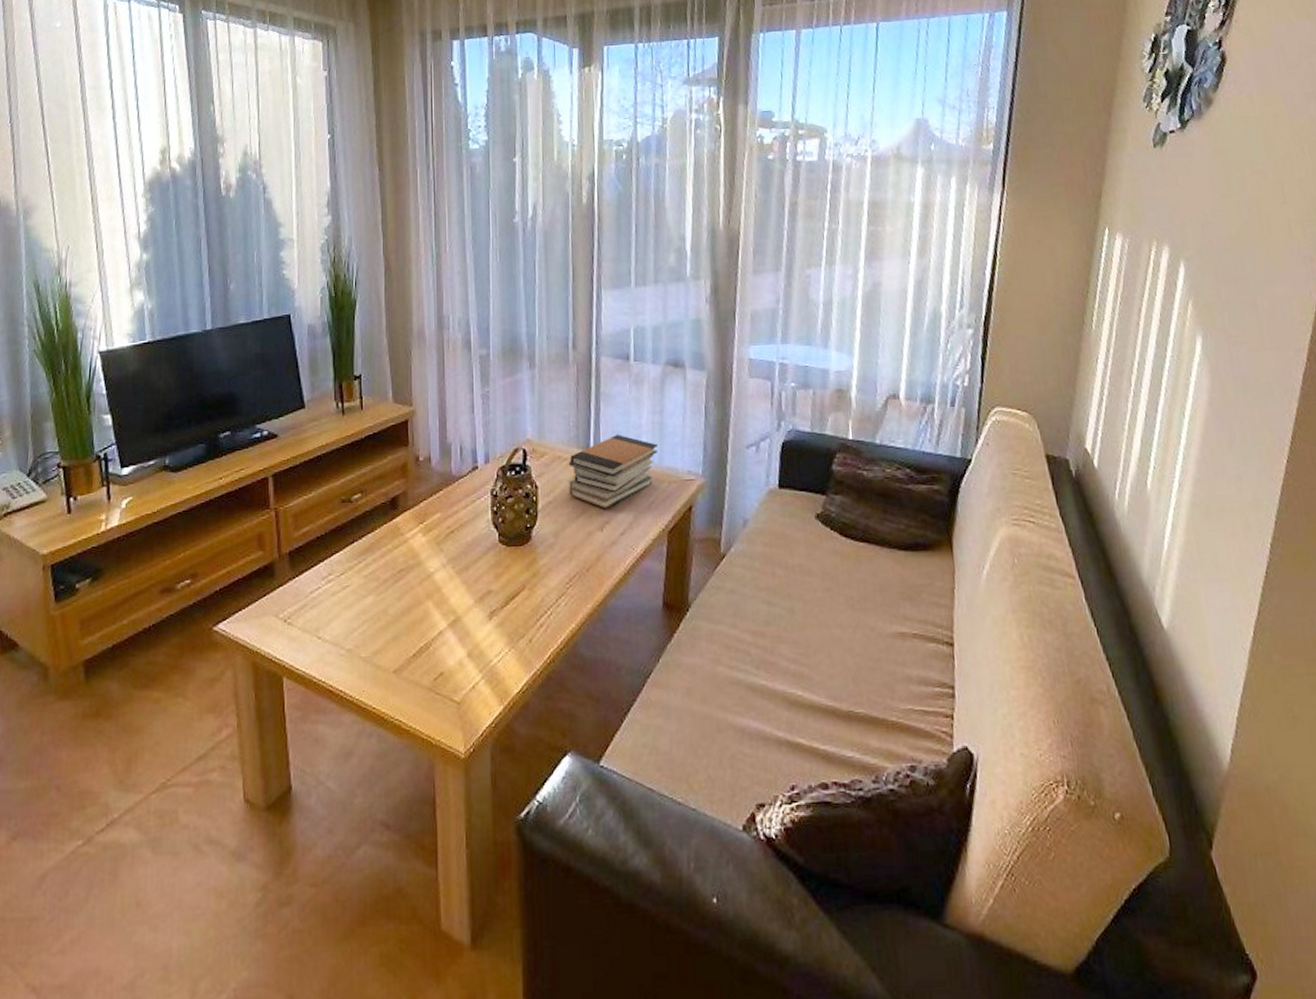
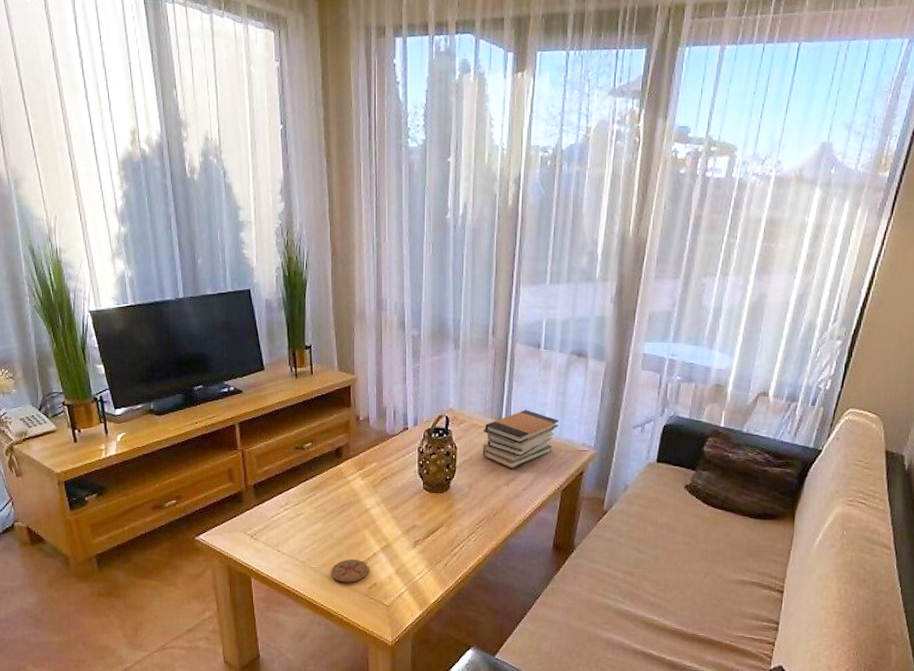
coaster: none [384,641,433,675] -> present [330,559,369,583]

